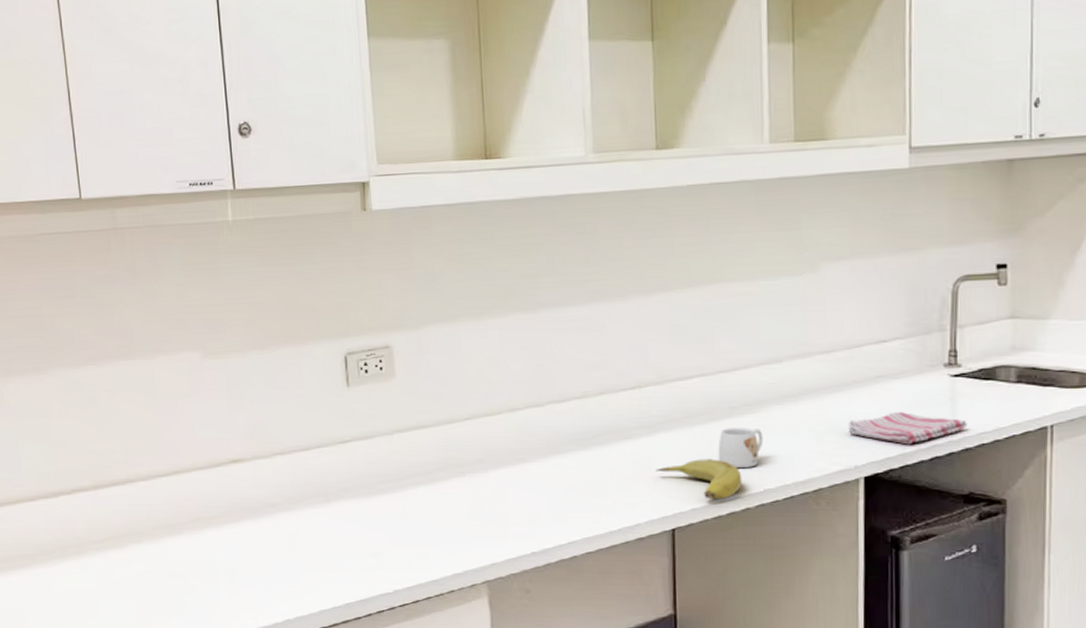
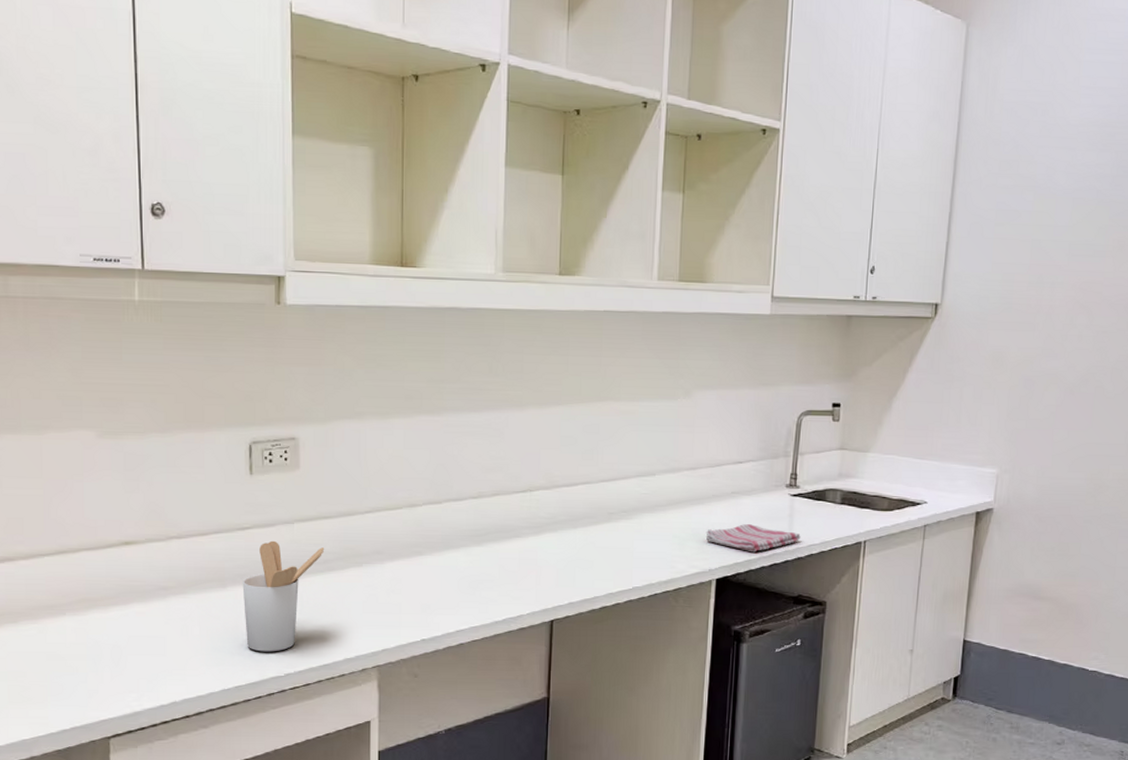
utensil holder: none [346,453,426,568] -> present [242,540,325,652]
fruit: present [655,459,742,499] -> none [540,558,615,595]
mug: present [718,428,764,469] -> none [595,531,635,568]

